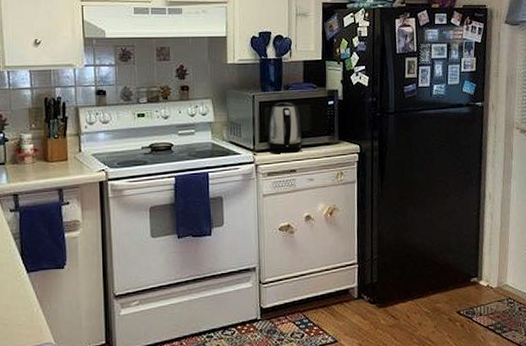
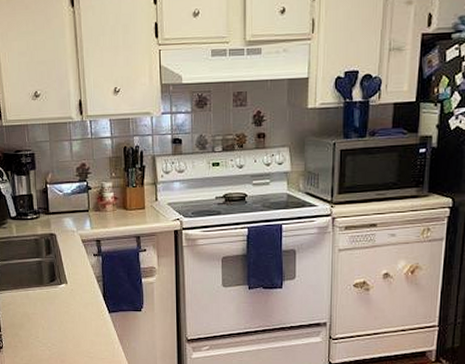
kettle: present [267,102,302,154] -> none [346,150,386,207]

